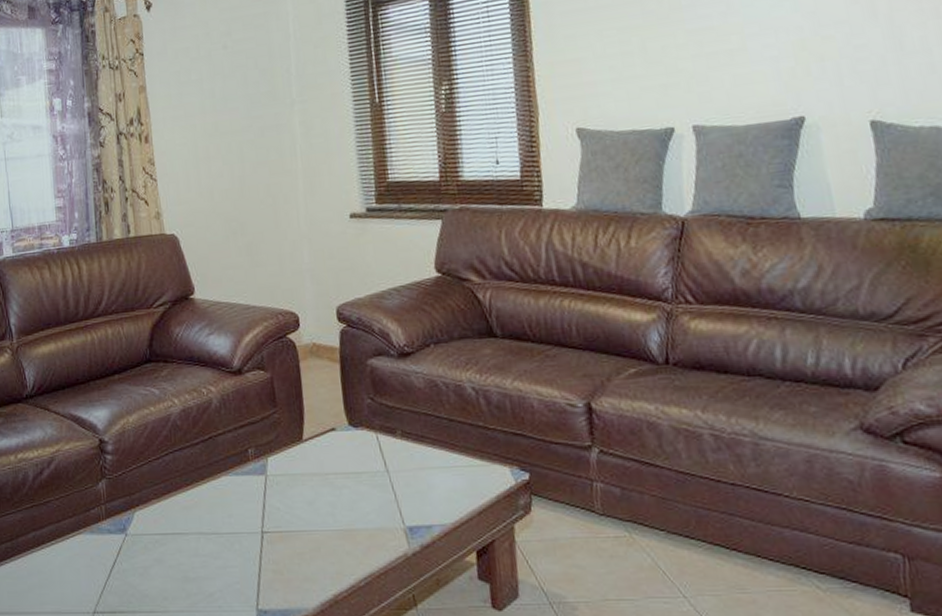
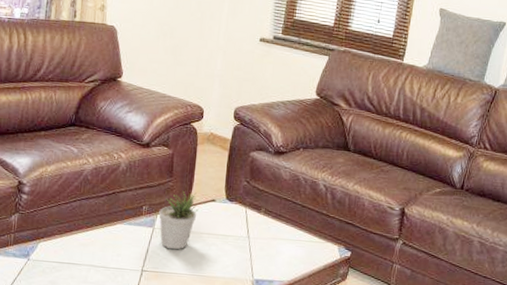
potted plant: none [268,422,317,501] -> present [158,191,199,250]

